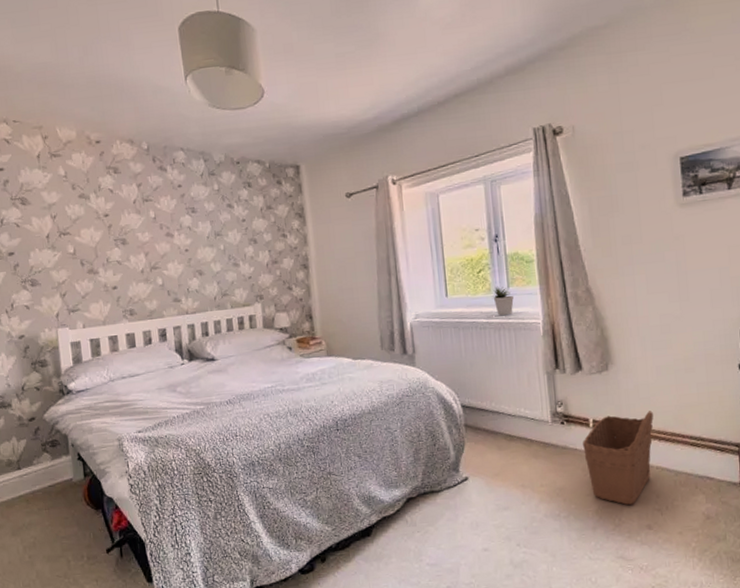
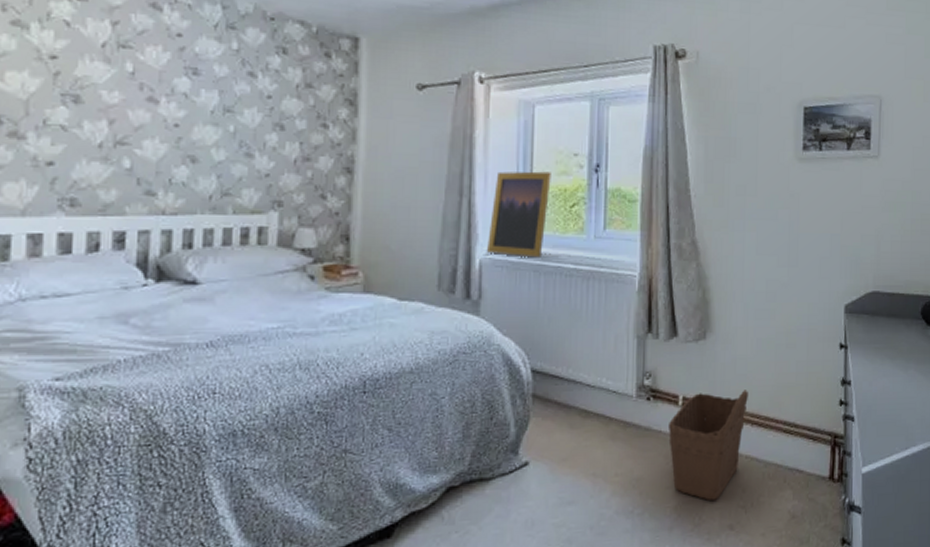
picture frame: none [414,246,460,317] -> present [487,171,551,258]
potted plant: present [491,286,514,316] -> none [583,226,609,263]

